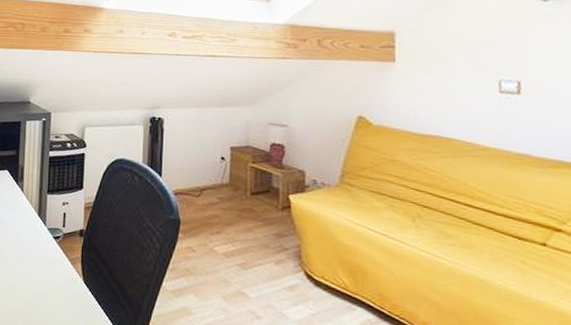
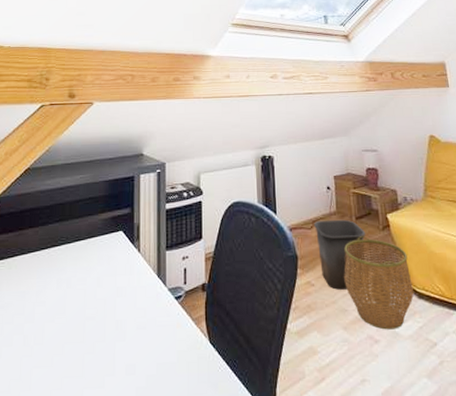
waste bin: none [202,189,261,263] -> present [314,219,366,290]
basket: none [229,212,311,310] -> present [344,236,414,330]

